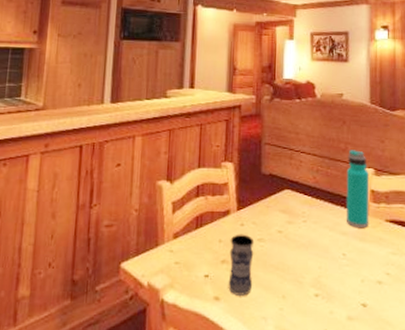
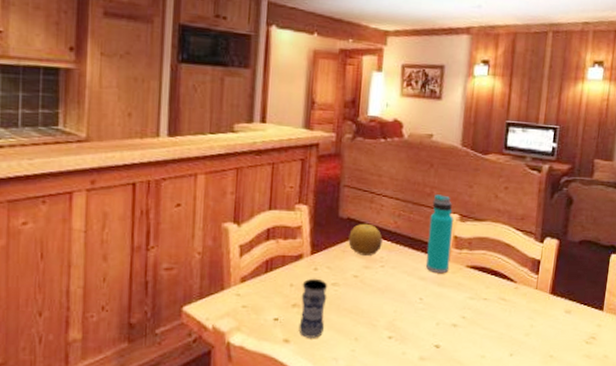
fruit: none [271,179,303,211] -> present [348,223,383,256]

